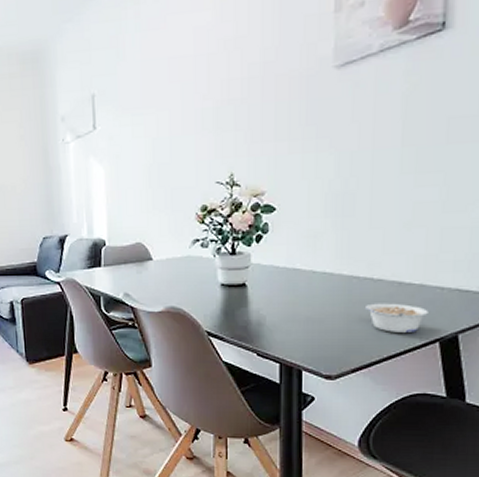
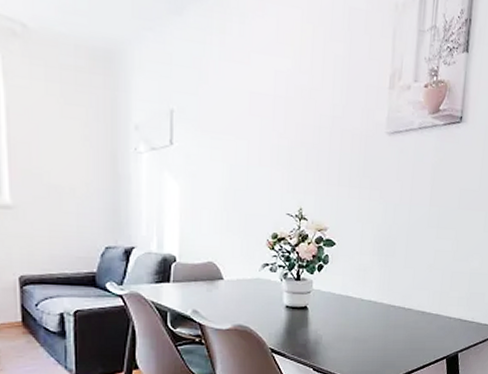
legume: present [366,303,428,334] -> none [398,327,441,352]

